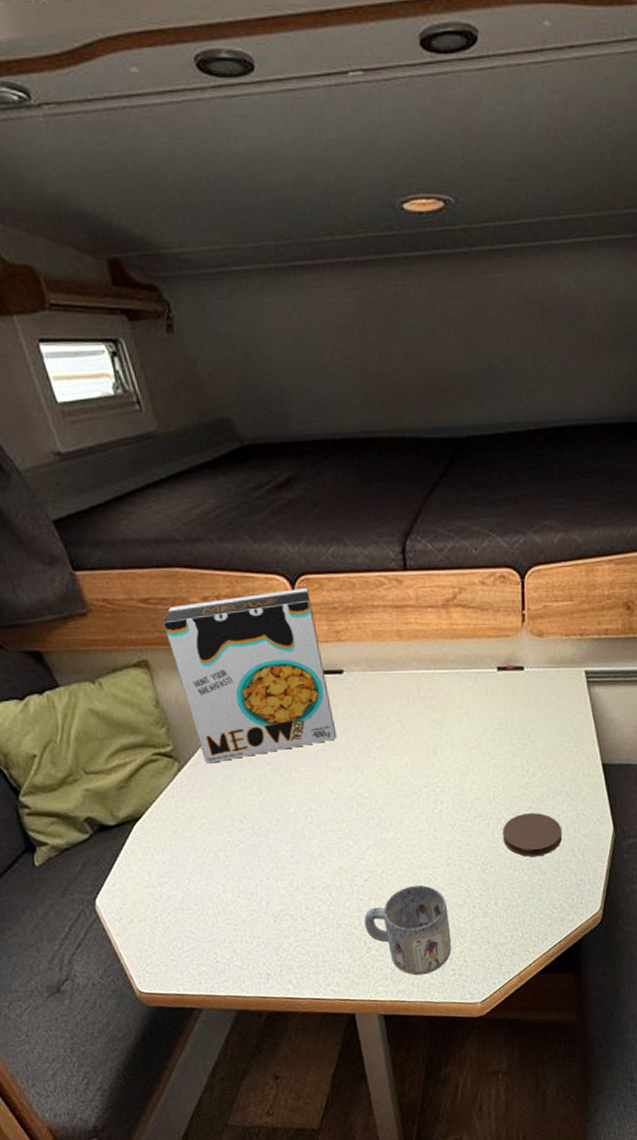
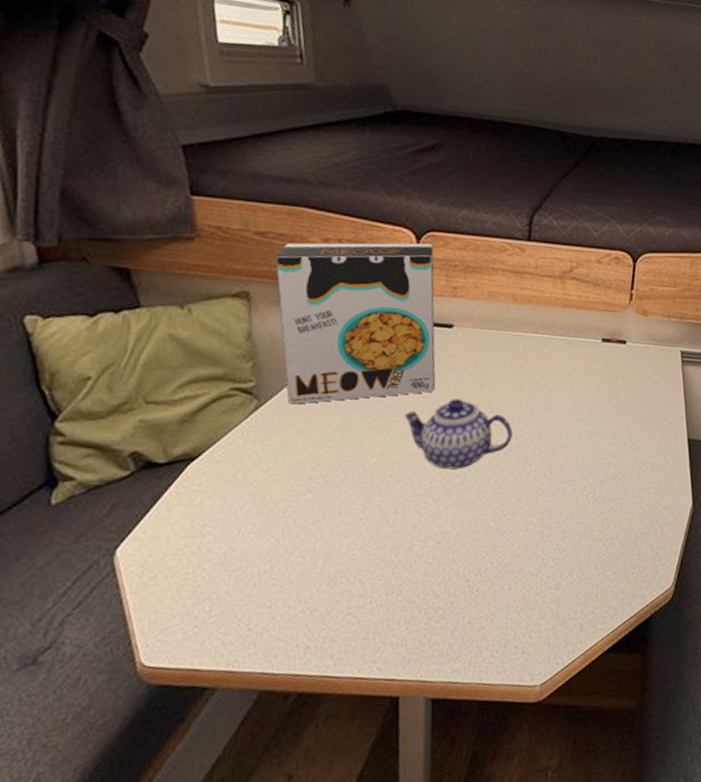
teapot: none [312,743,420,813] -> present [404,398,513,469]
mug: present [364,885,452,976] -> none [429,550,521,653]
coaster: present [503,813,563,857] -> none [586,482,645,526]

